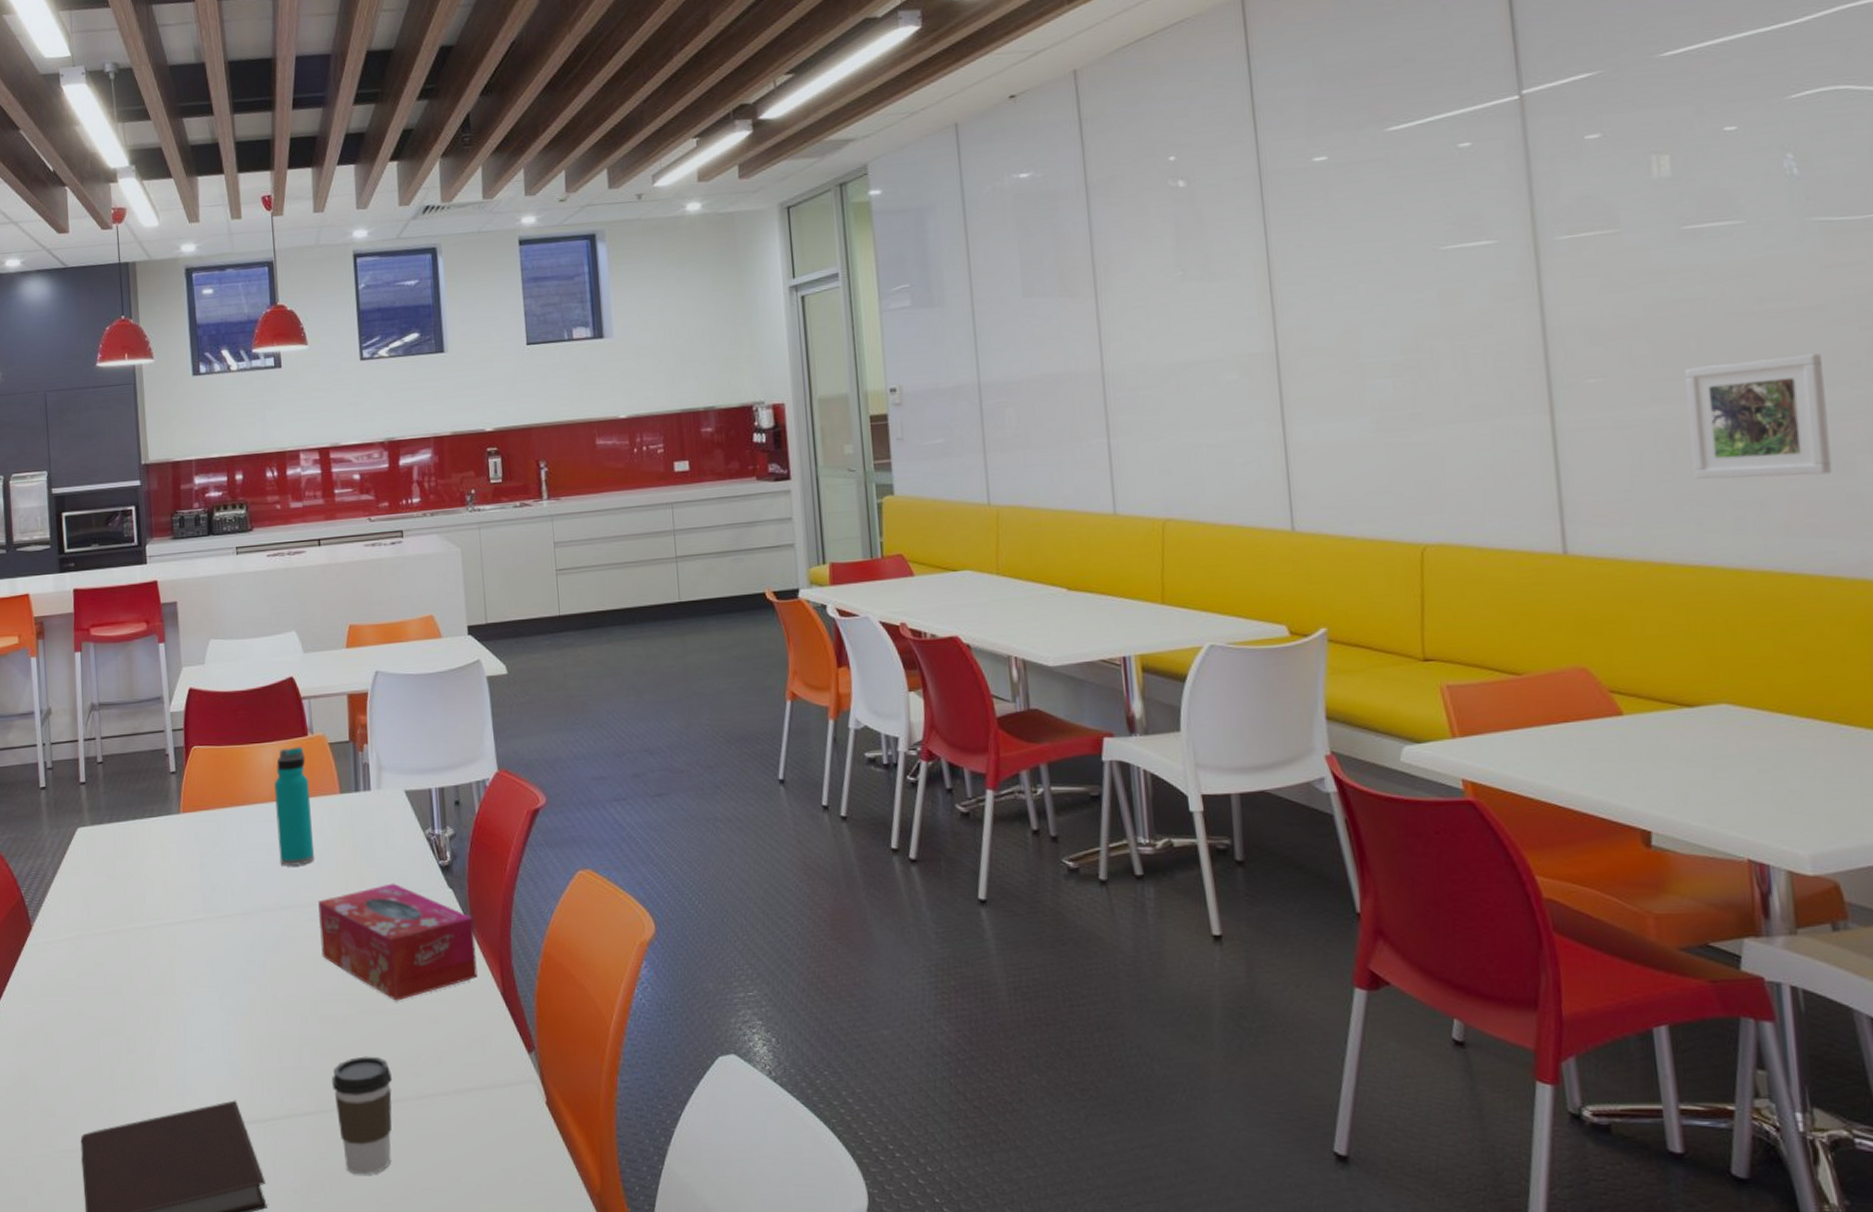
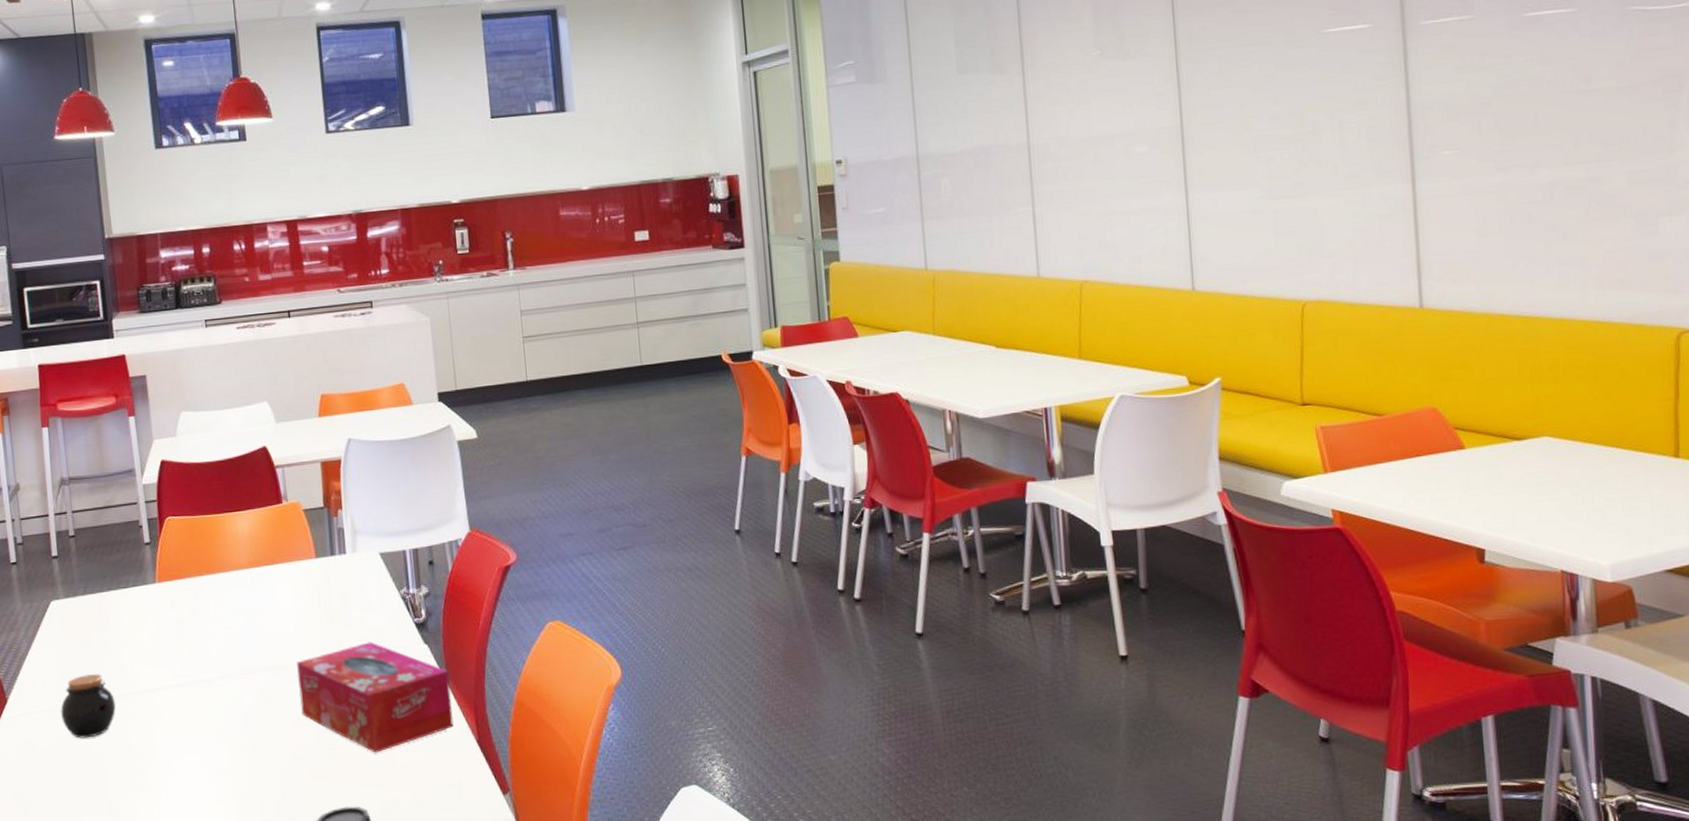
jar: none [83,904,137,970] -> present [60,674,116,739]
water bottle: present [274,746,315,867] -> none [250,514,293,630]
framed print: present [1685,353,1832,479] -> none [1523,128,1639,240]

